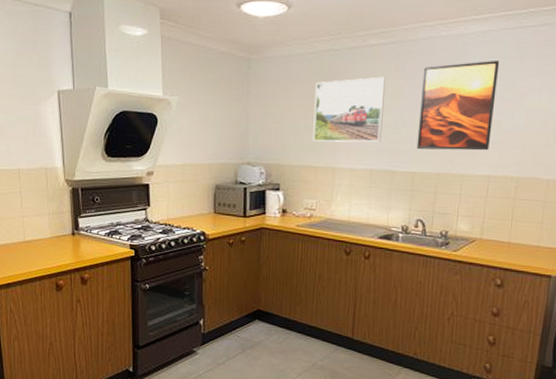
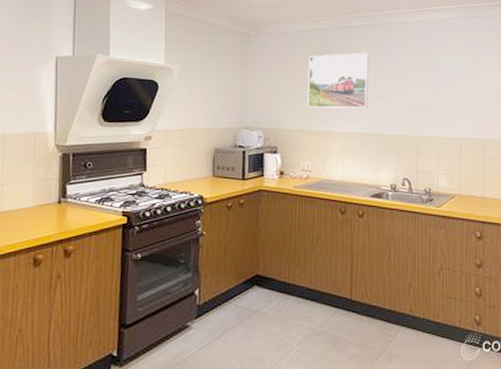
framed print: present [416,60,500,151] -> none [398,41,460,116]

